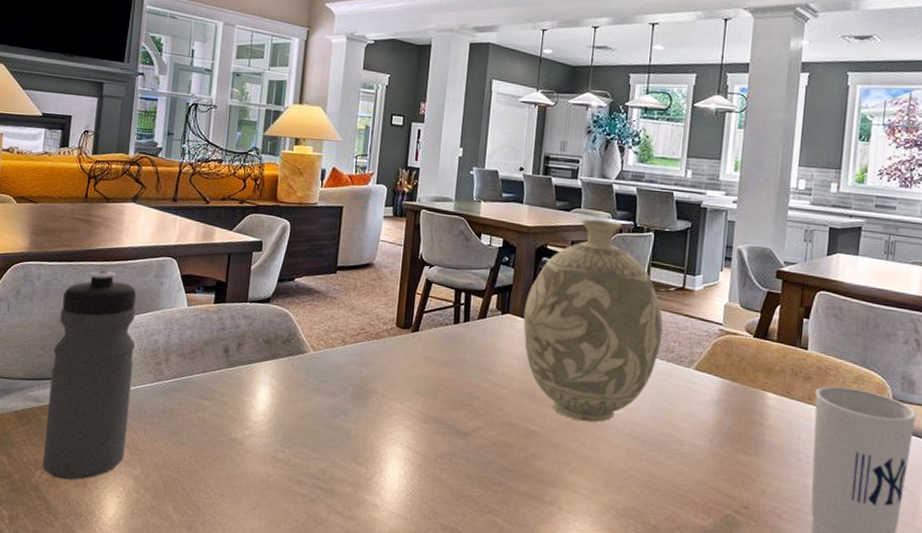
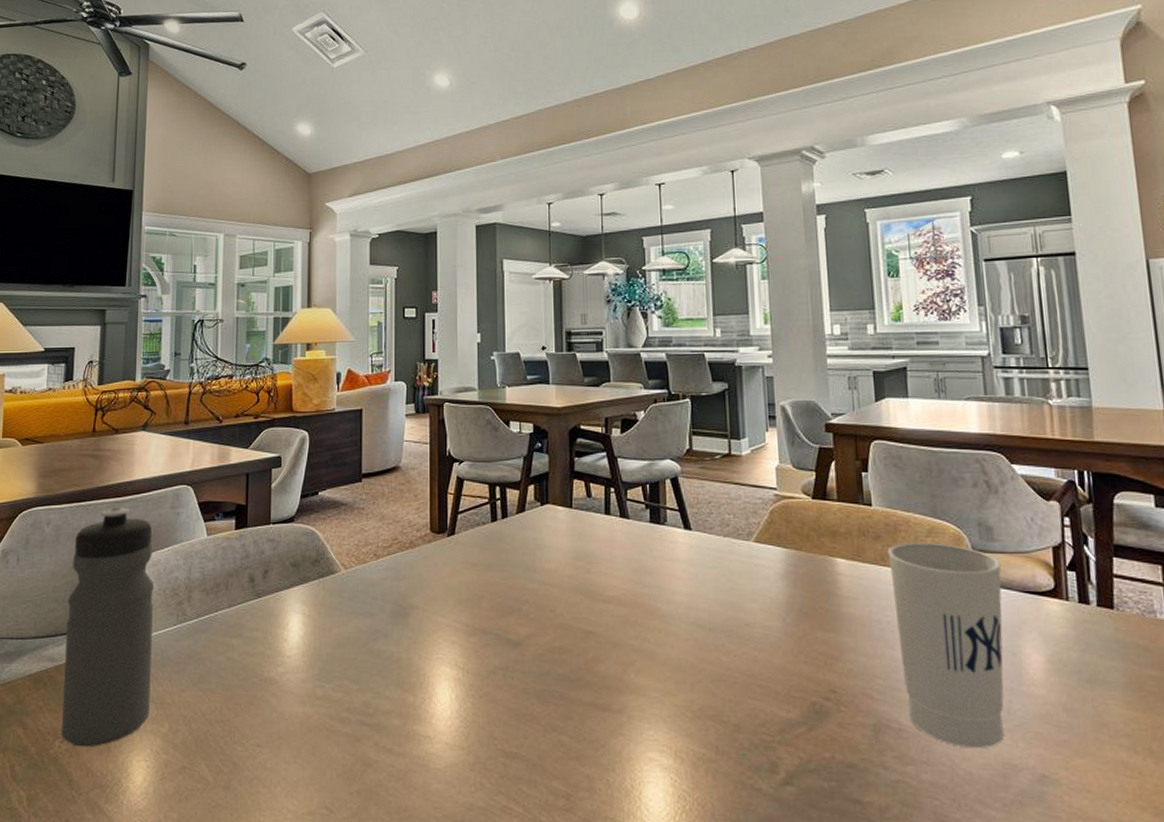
decorative vase: present [523,219,663,422] -> none [564,391,715,615]

